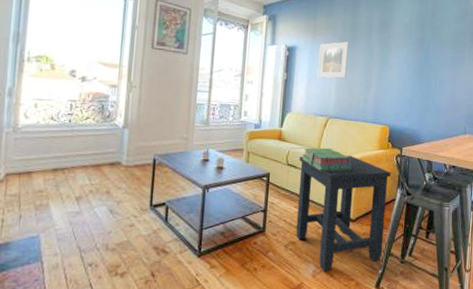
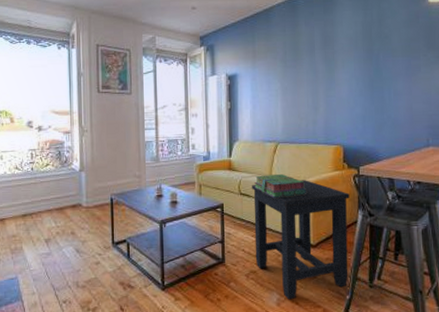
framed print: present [317,41,349,79] -> none [261,63,293,103]

